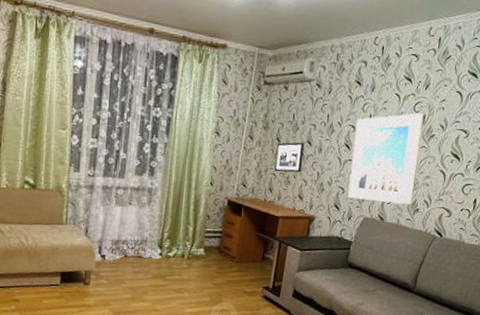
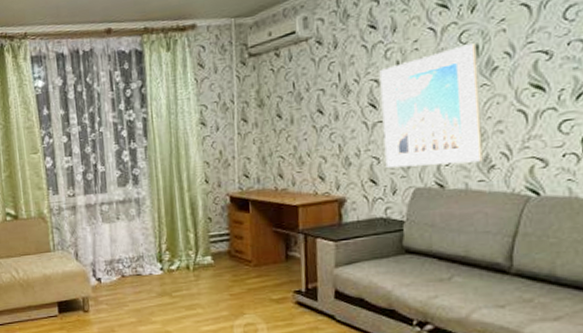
picture frame: present [274,142,305,173] -> none [278,112,317,153]

